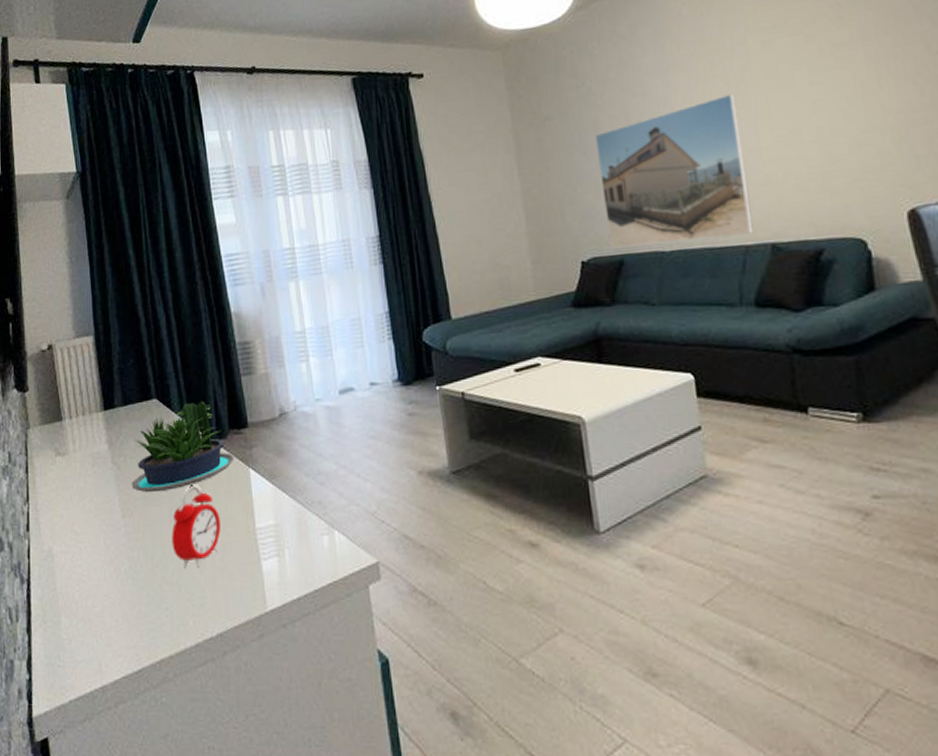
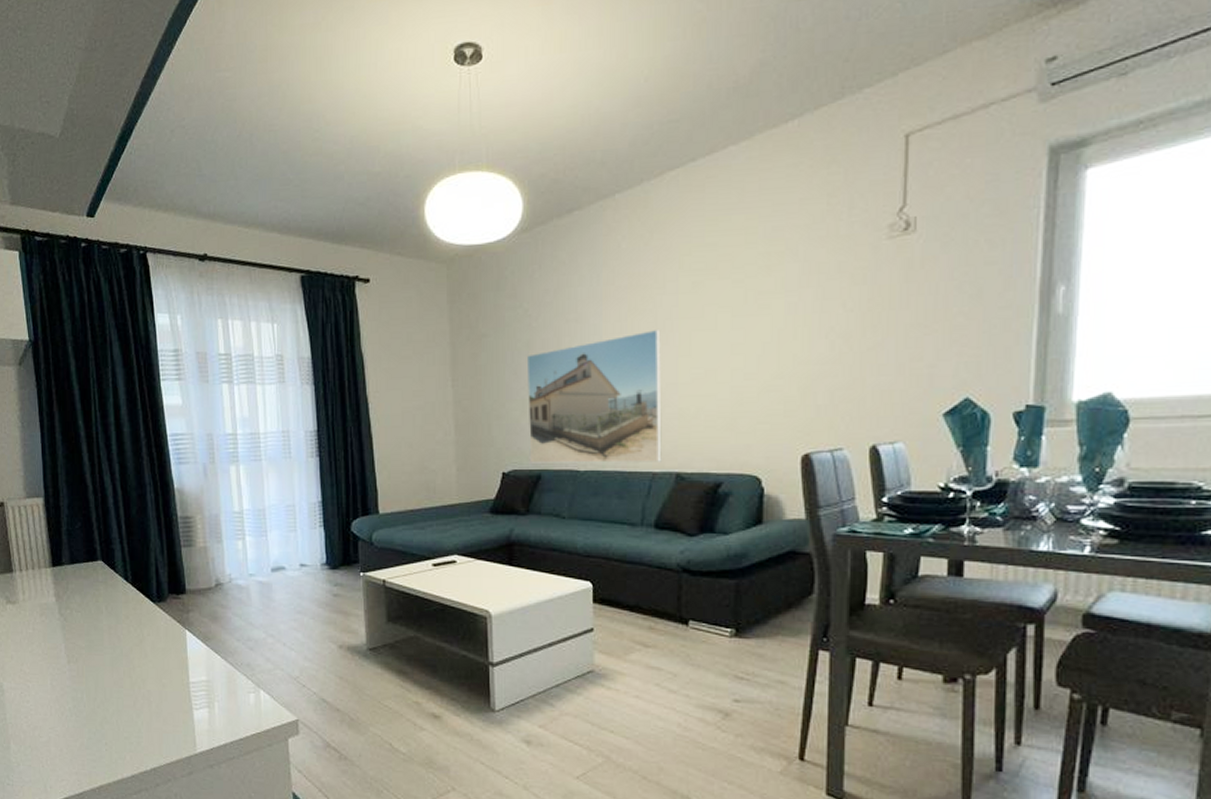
potted plant: present [131,401,235,493] -> none [76,566,172,644]
alarm clock: present [171,485,221,568] -> none [112,640,157,712]

